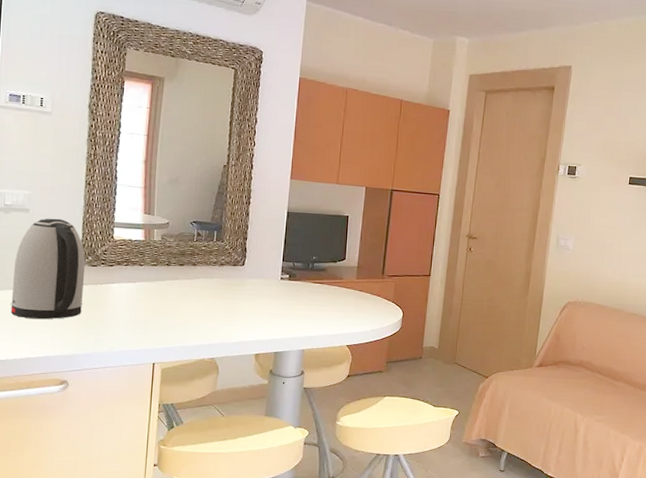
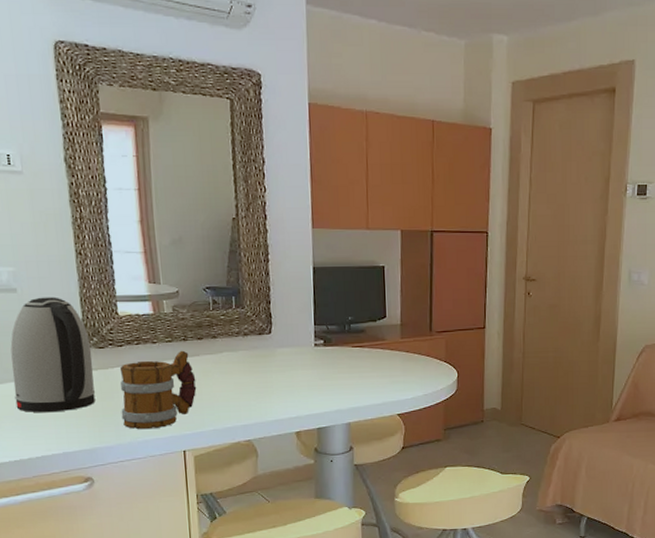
mug: none [102,274,173,342] -> present [119,350,197,430]

